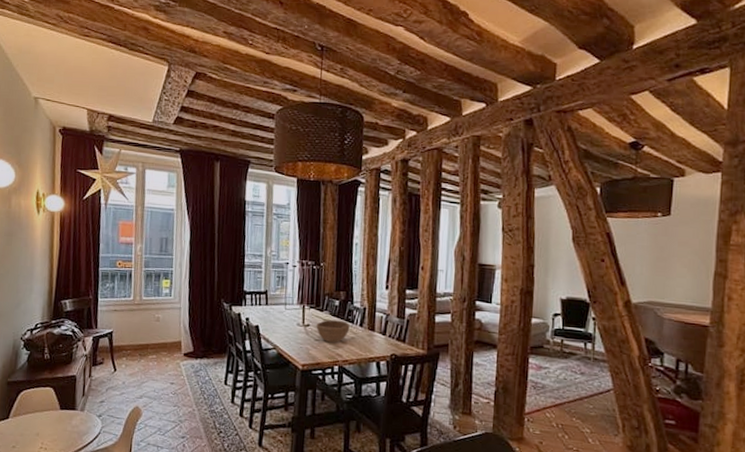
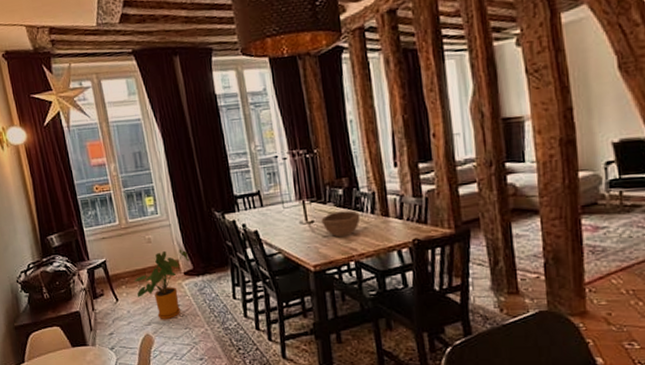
house plant: none [135,330,192,395] -> present [133,249,190,319]

